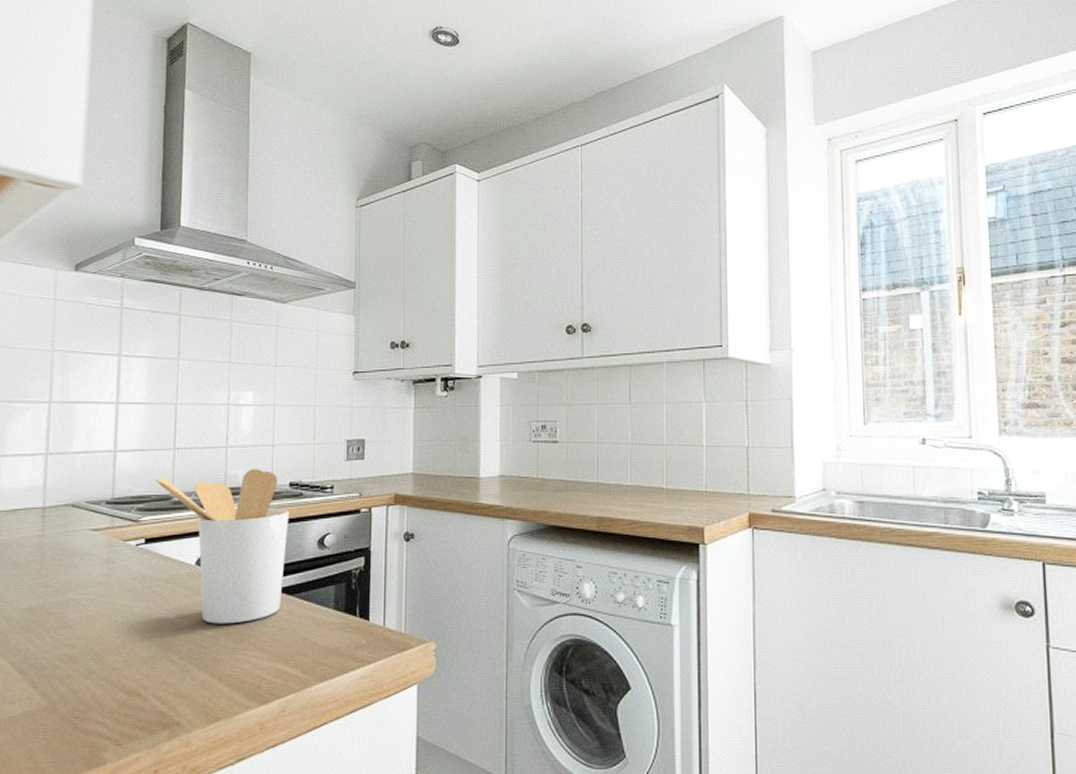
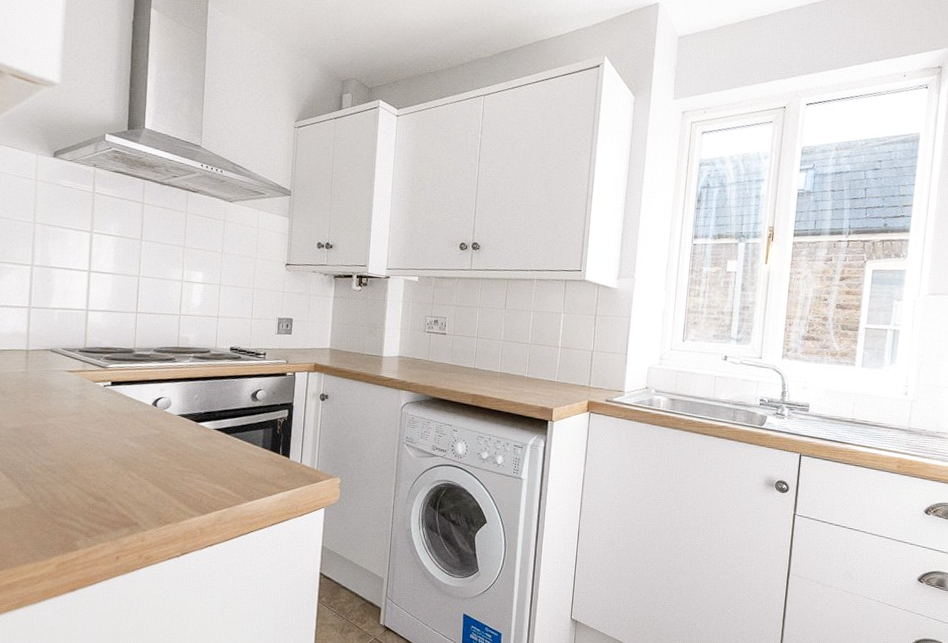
utensil holder: present [155,469,290,624] -> none [120,333,230,453]

